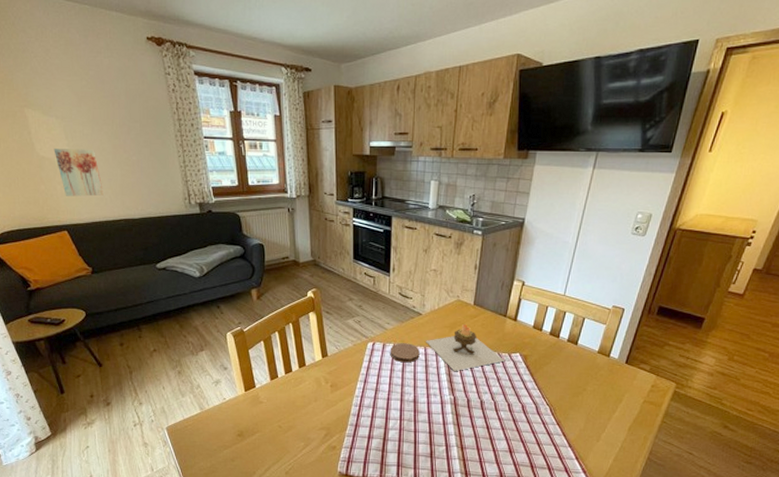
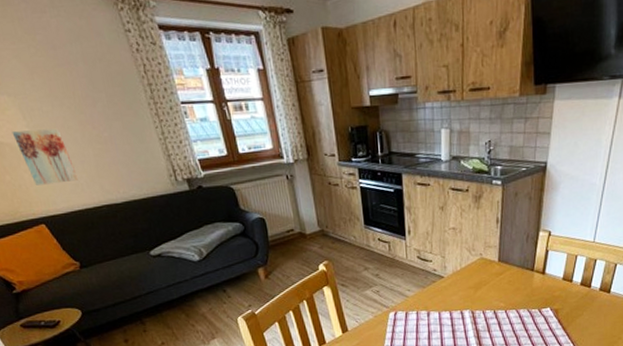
coaster: present [390,343,420,363] -> none [413,309,445,330]
candle: present [426,324,504,371] -> none [450,283,535,333]

